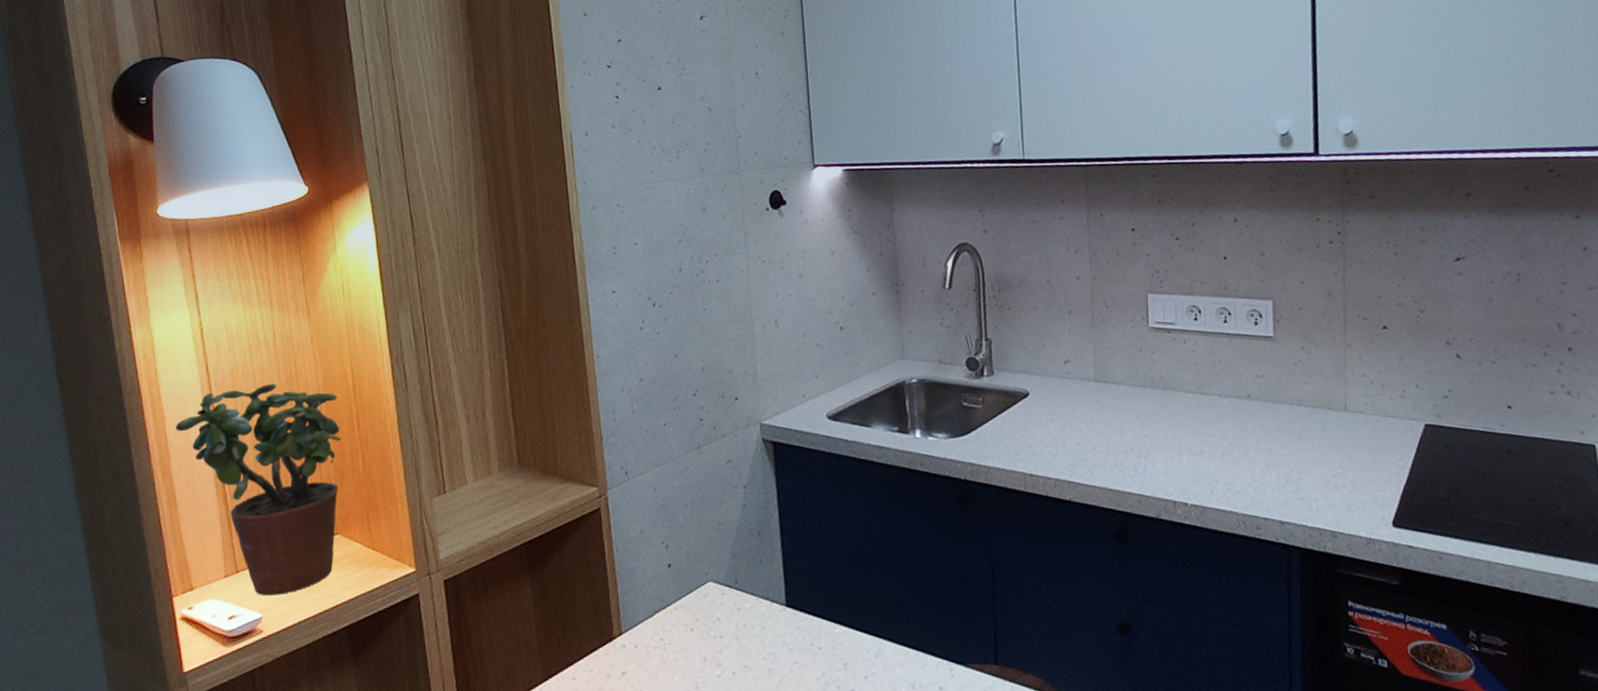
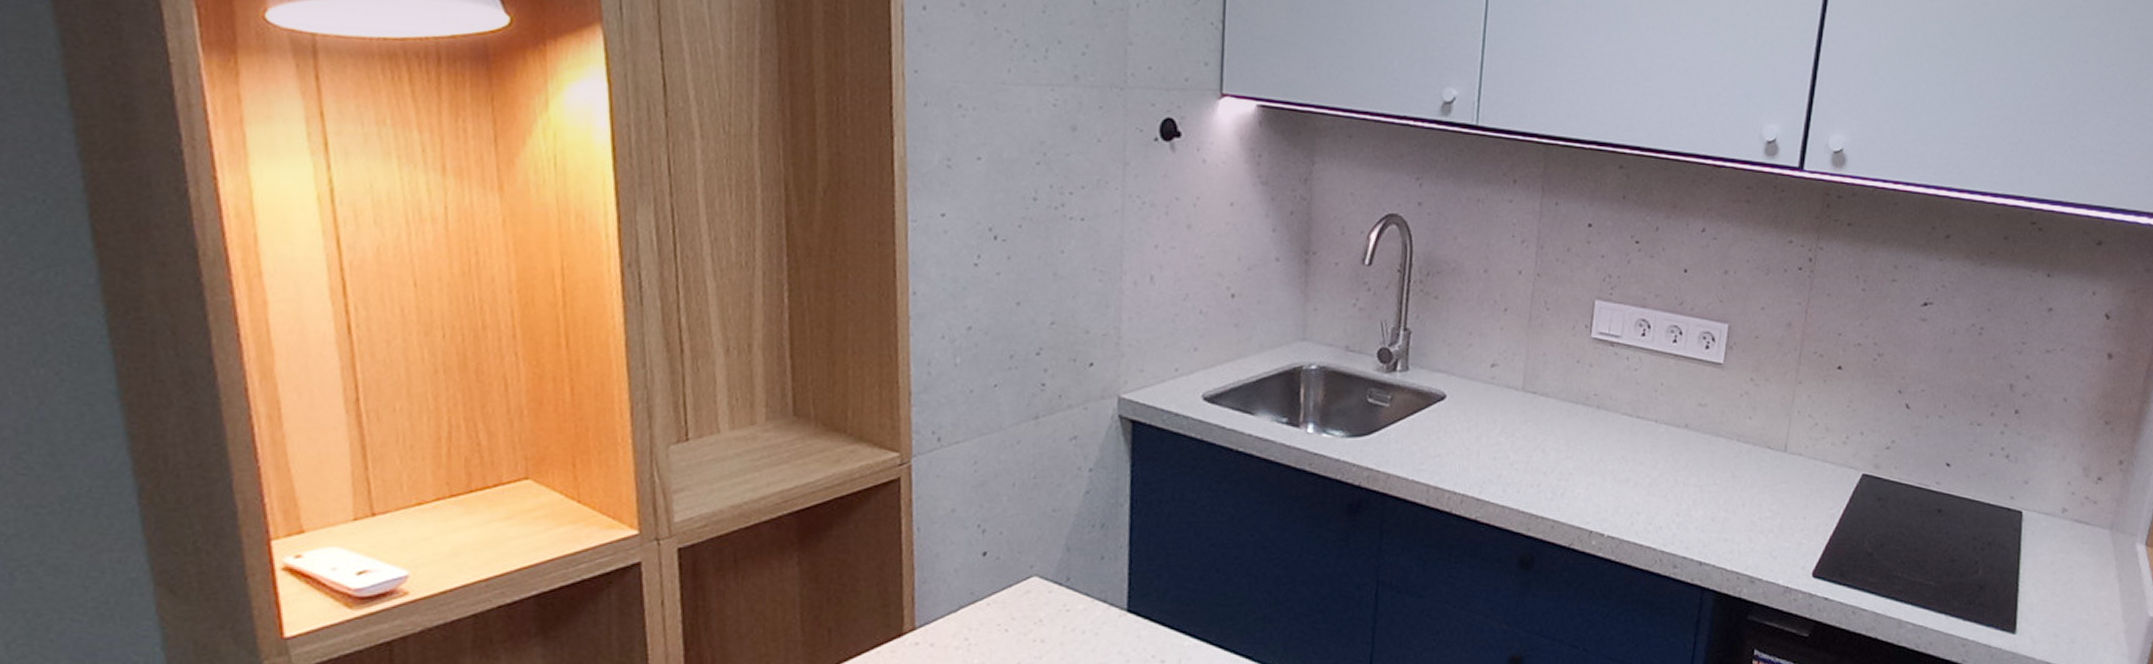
potted plant: present [175,384,342,596] -> none [283,274,541,549]

